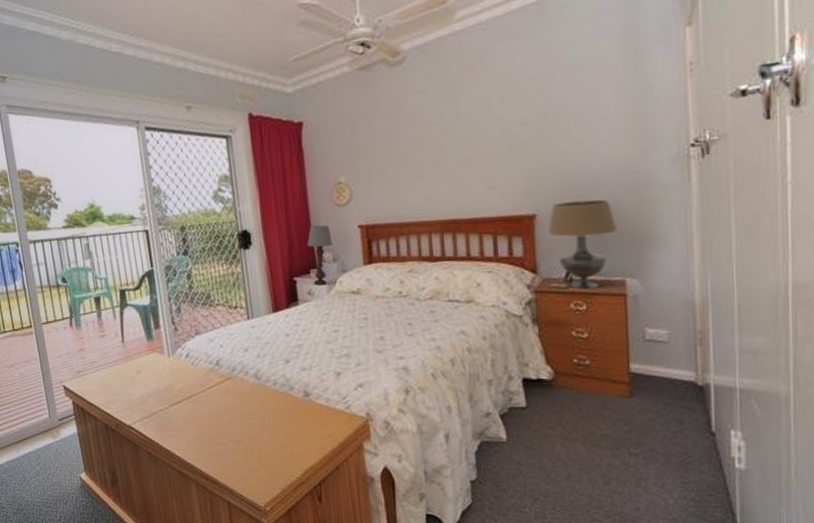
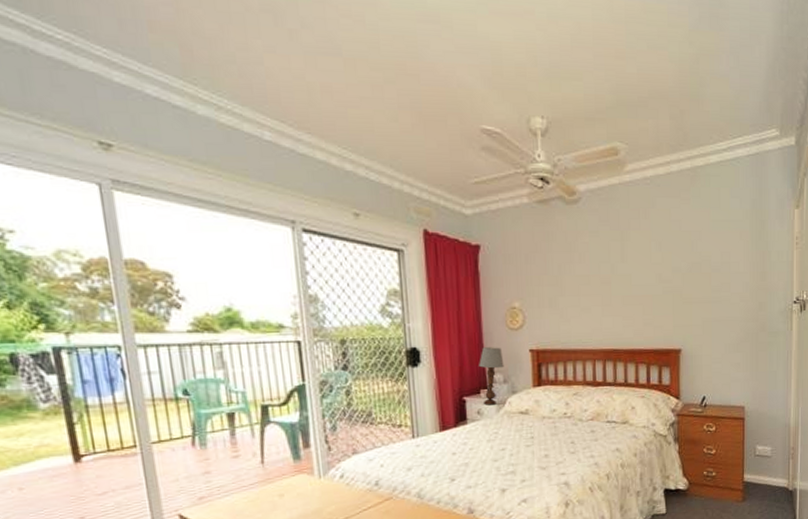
table lamp: present [547,199,618,290] -> none [689,340,741,414]

